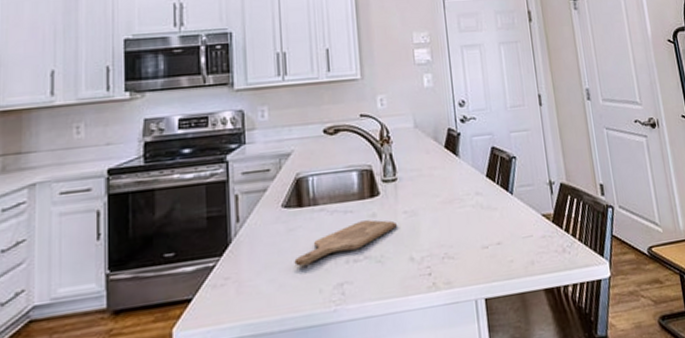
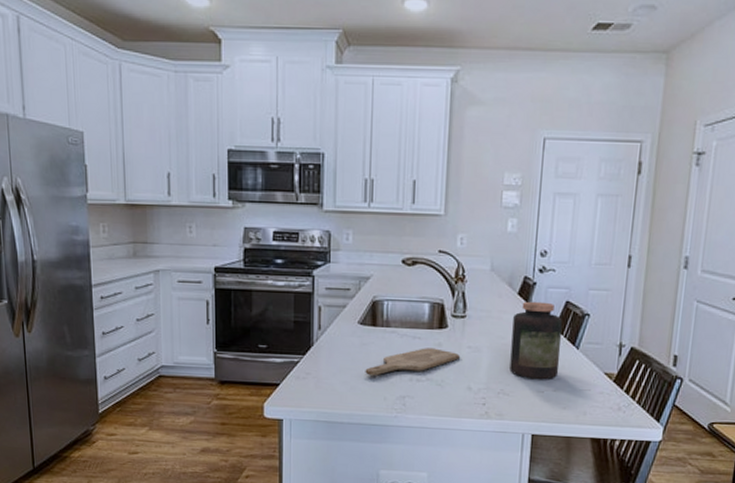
jar: none [444,151,499,236] -> present [509,301,562,380]

